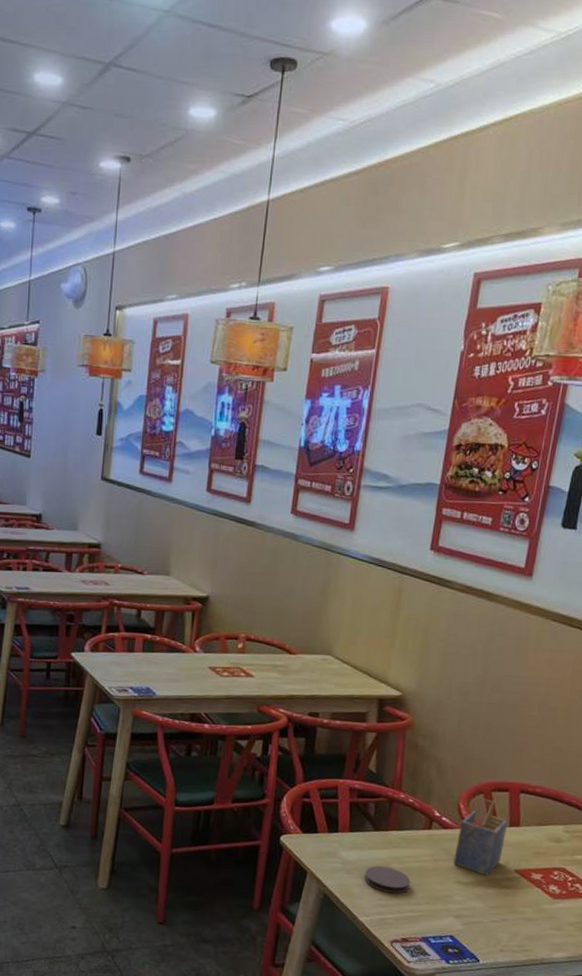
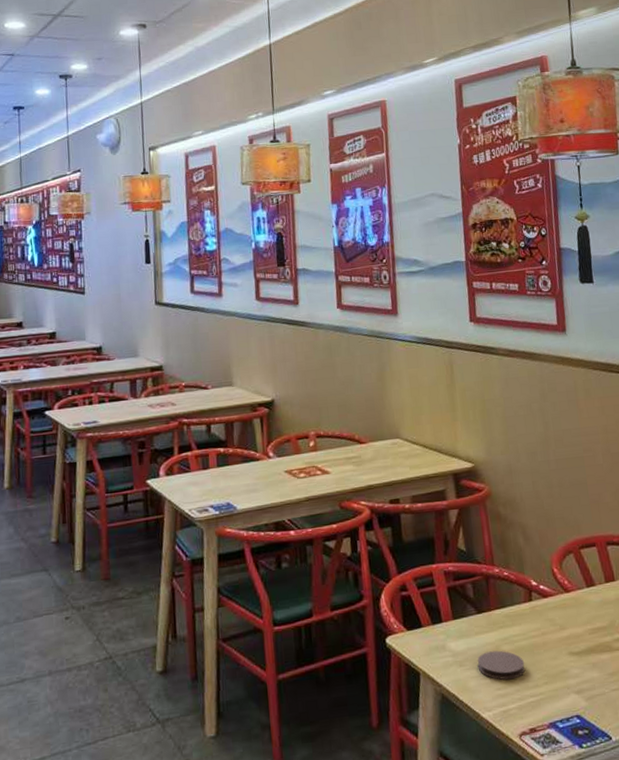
napkin holder: present [453,795,509,876] -> none [558,556,606,641]

